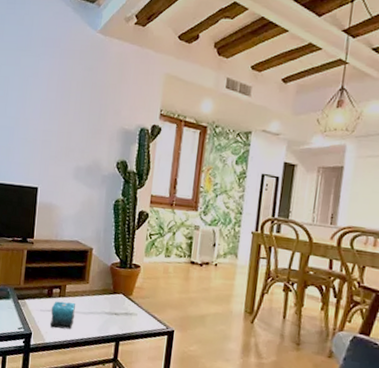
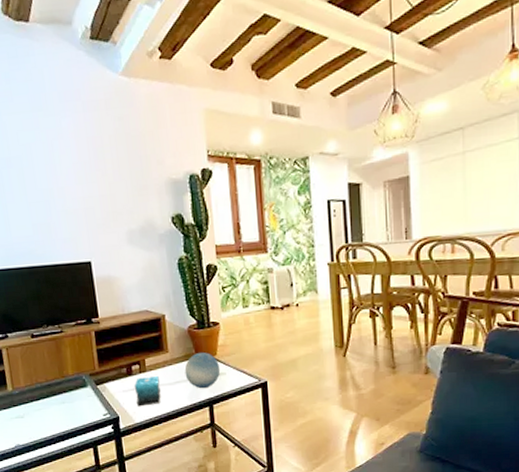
decorative ball: none [99,290,133,325] -> present [184,352,221,389]

